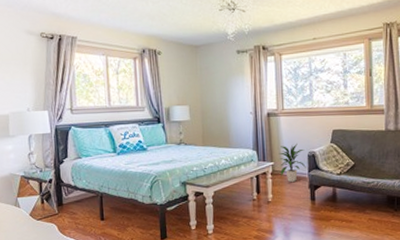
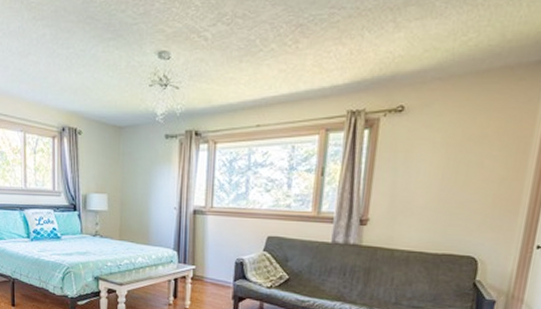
indoor plant: present [278,143,306,182] -> none [202,247,233,290]

